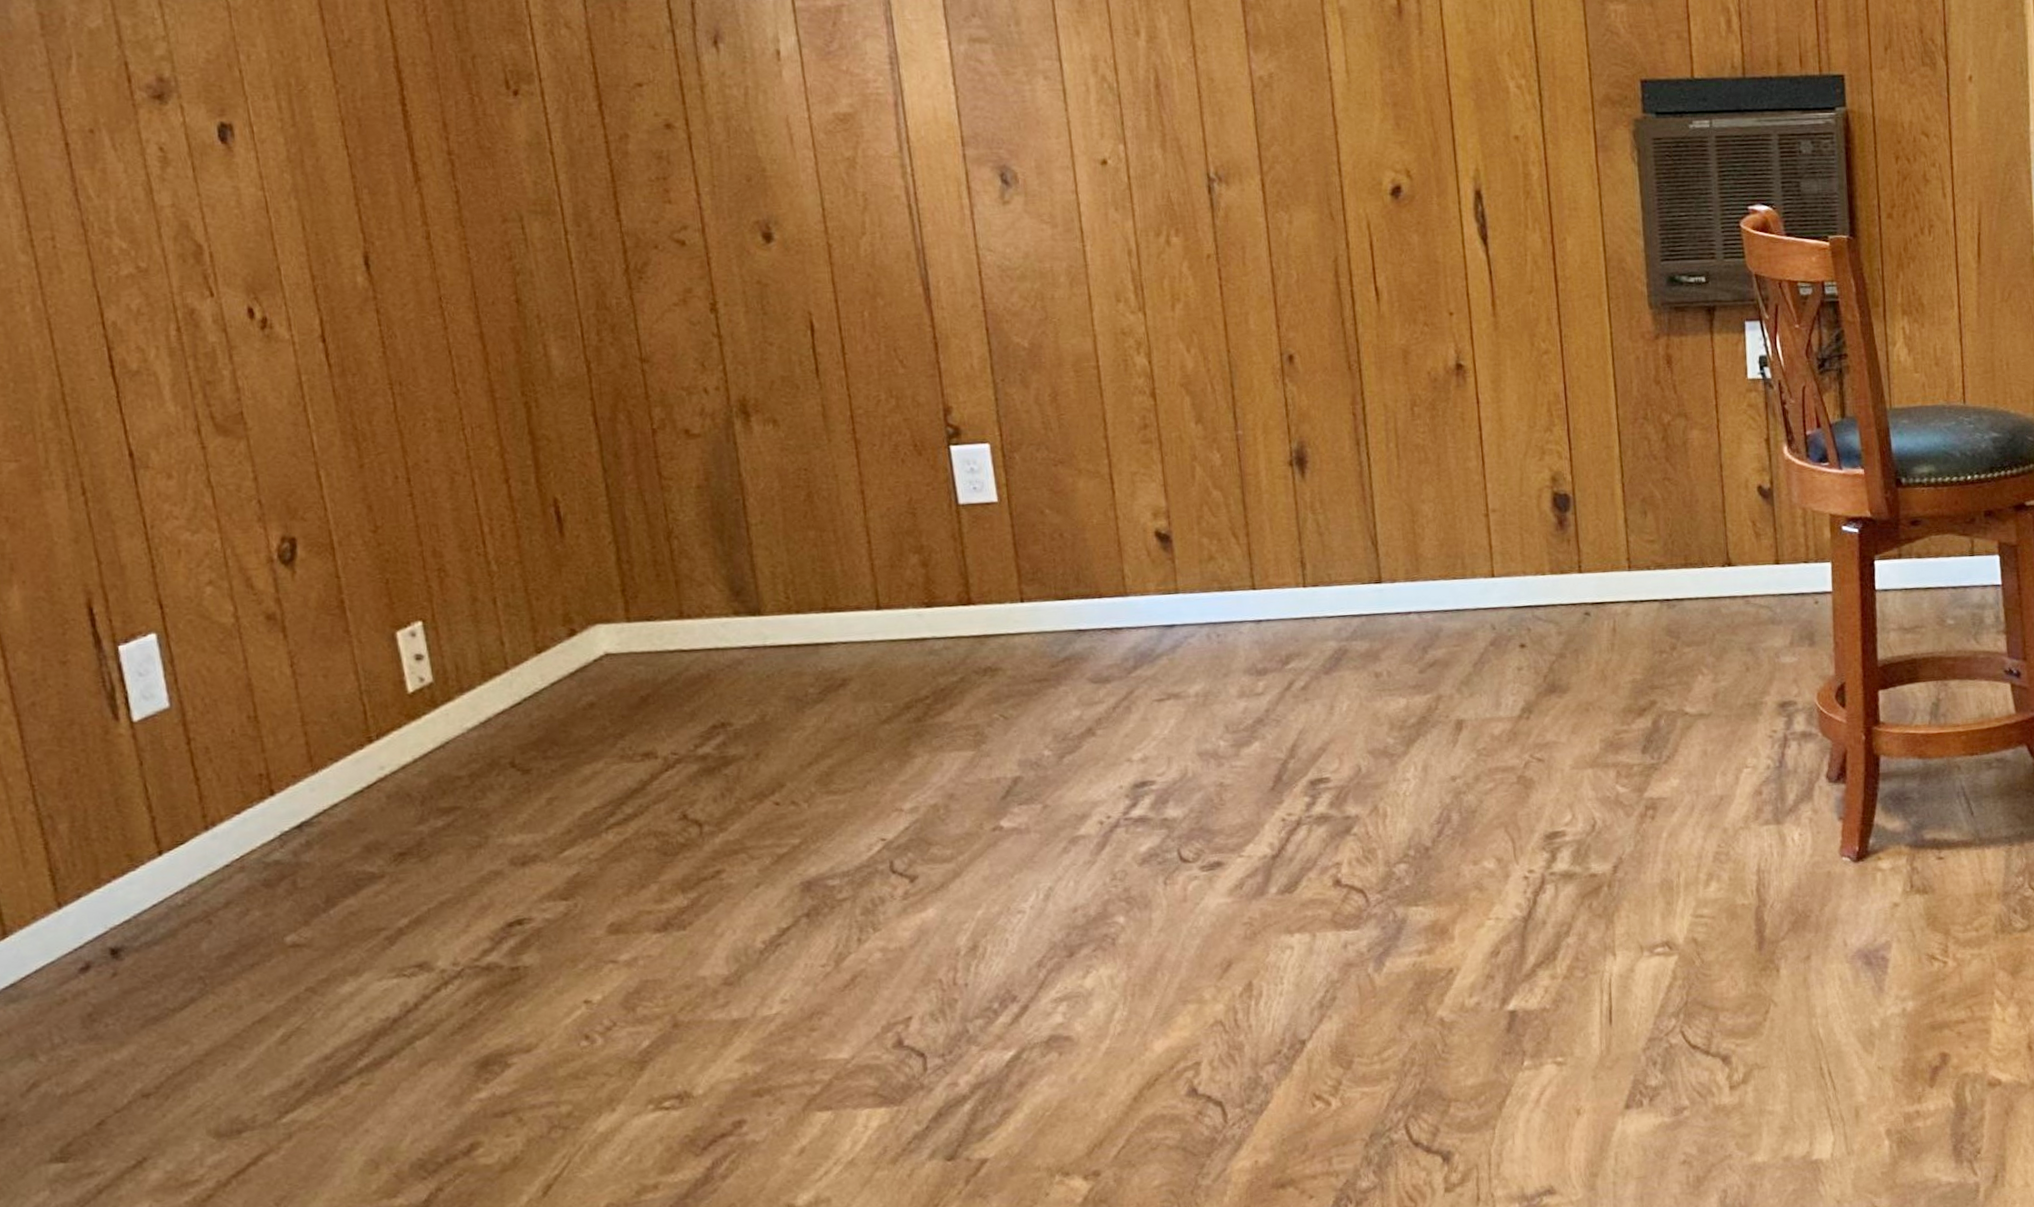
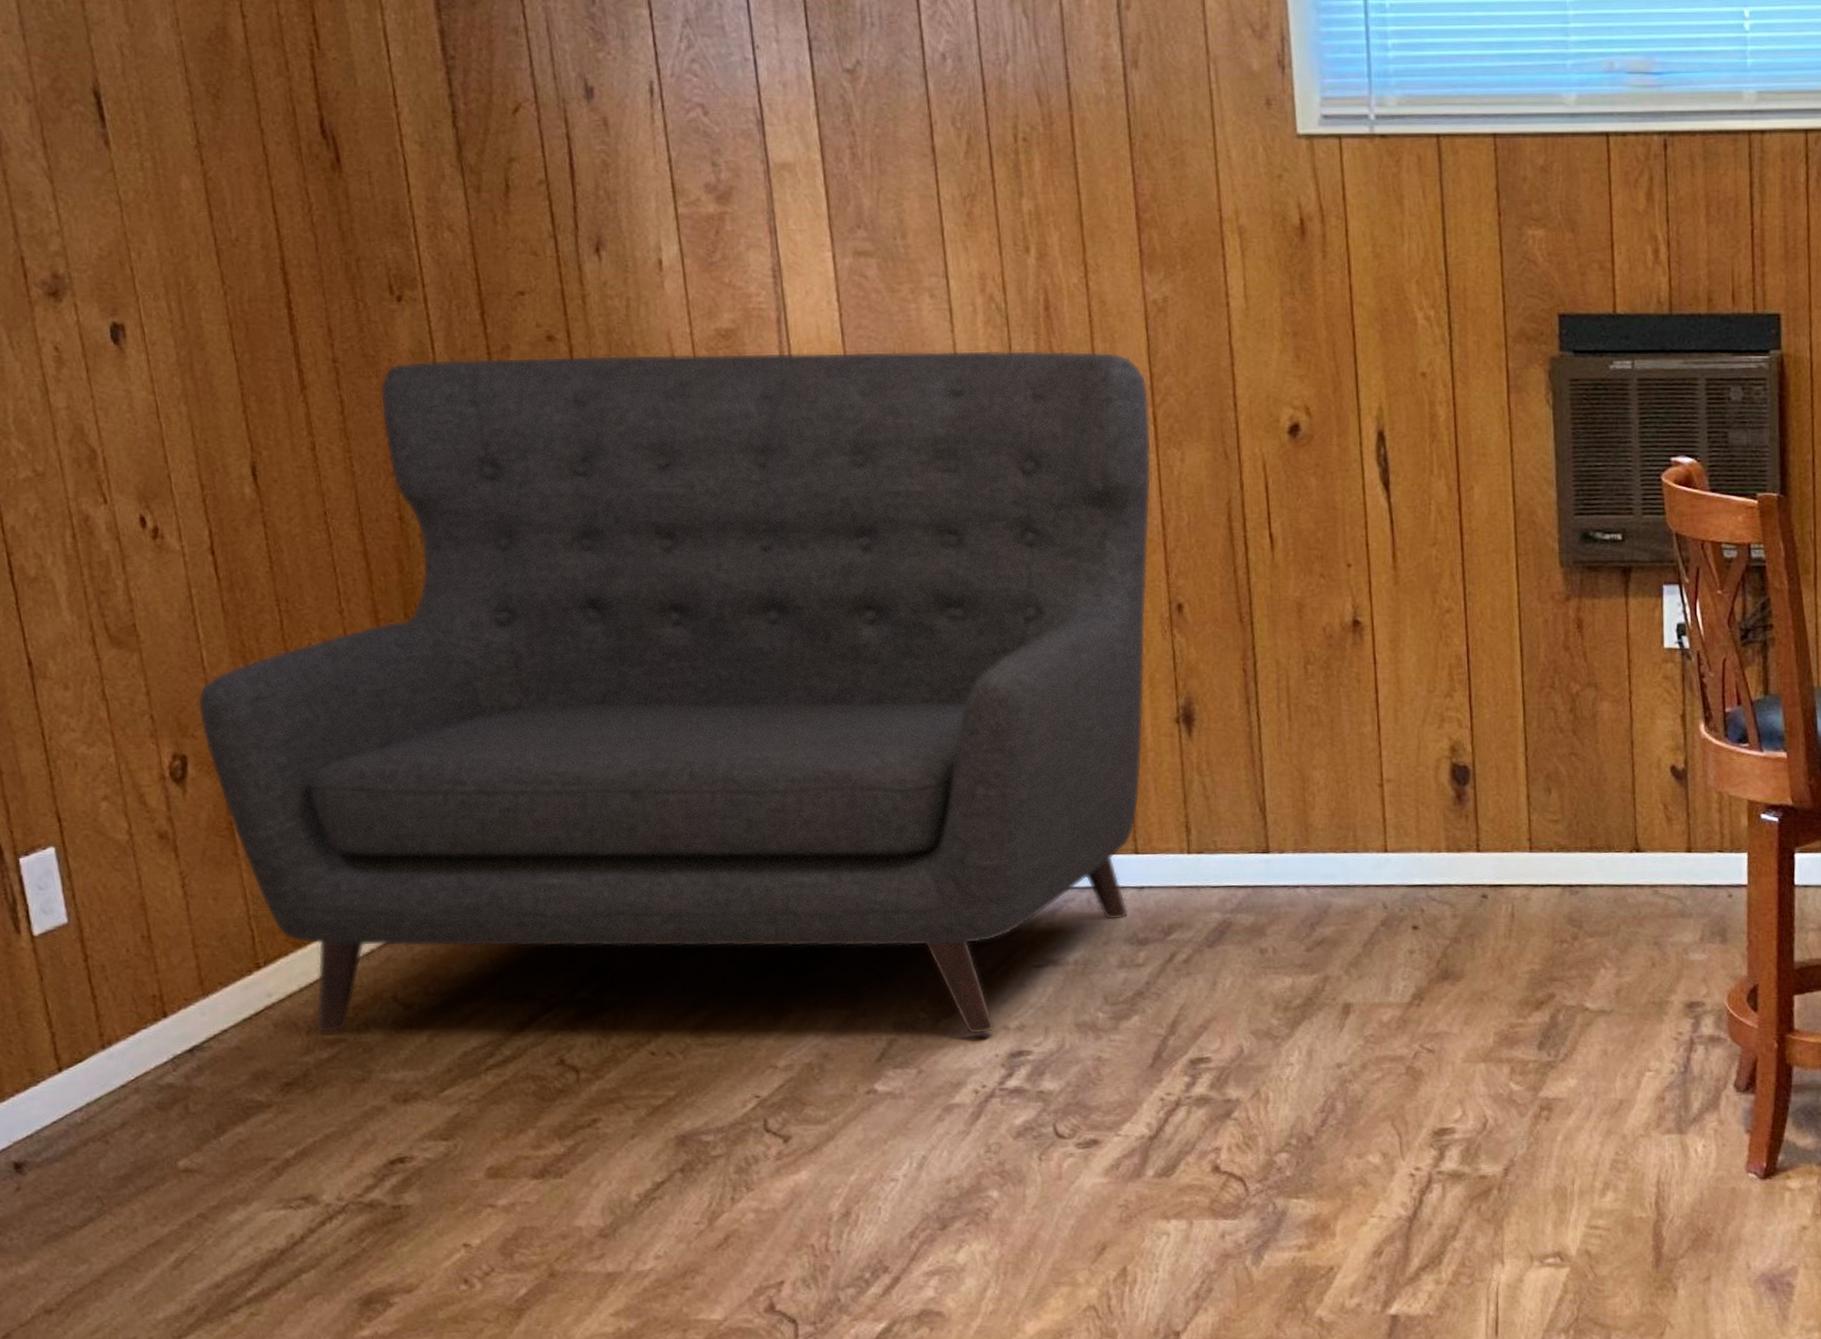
sofa: none [307,124,1262,802] -> present [197,350,1152,1035]

